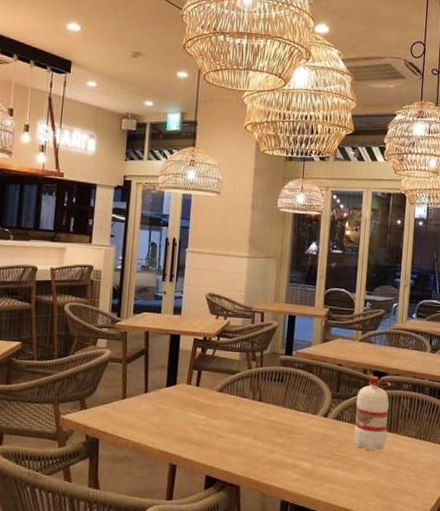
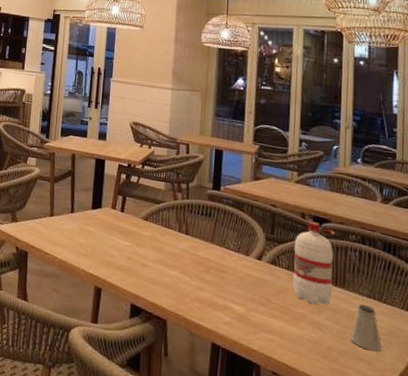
saltshaker: none [399,445,424,485] -> present [350,304,382,352]

